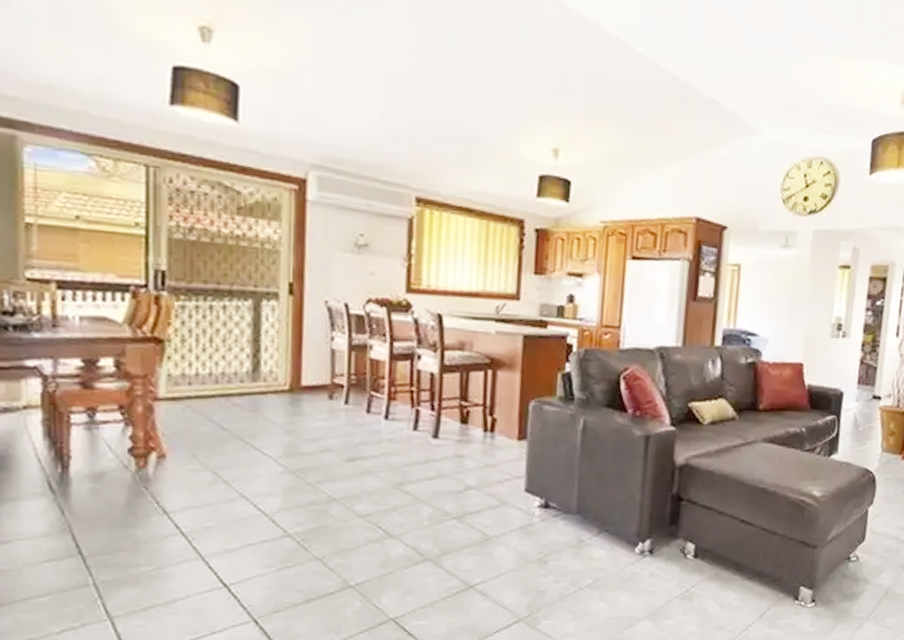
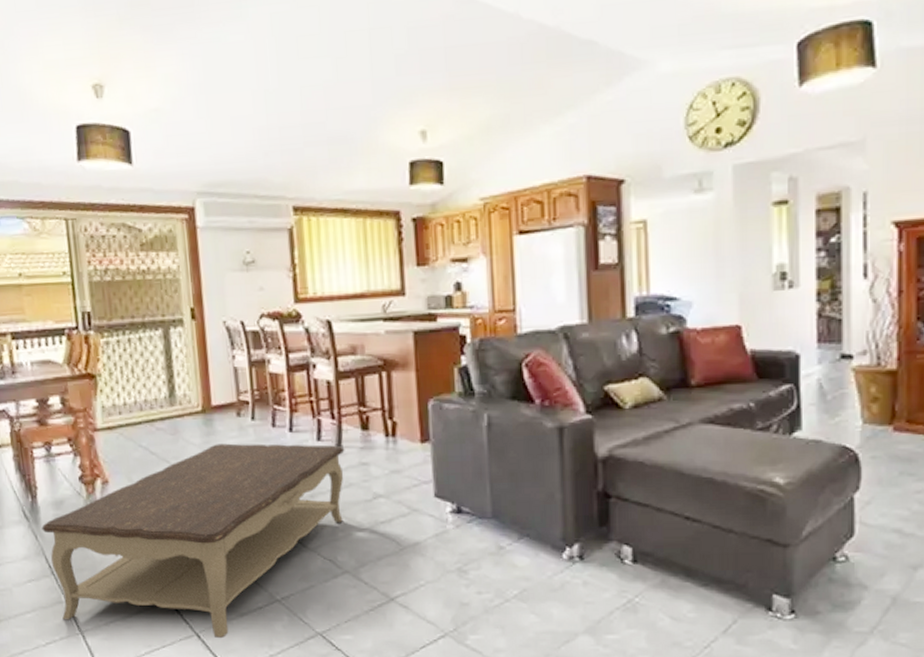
coffee table: none [71,425,441,625] -> present [41,443,345,639]

